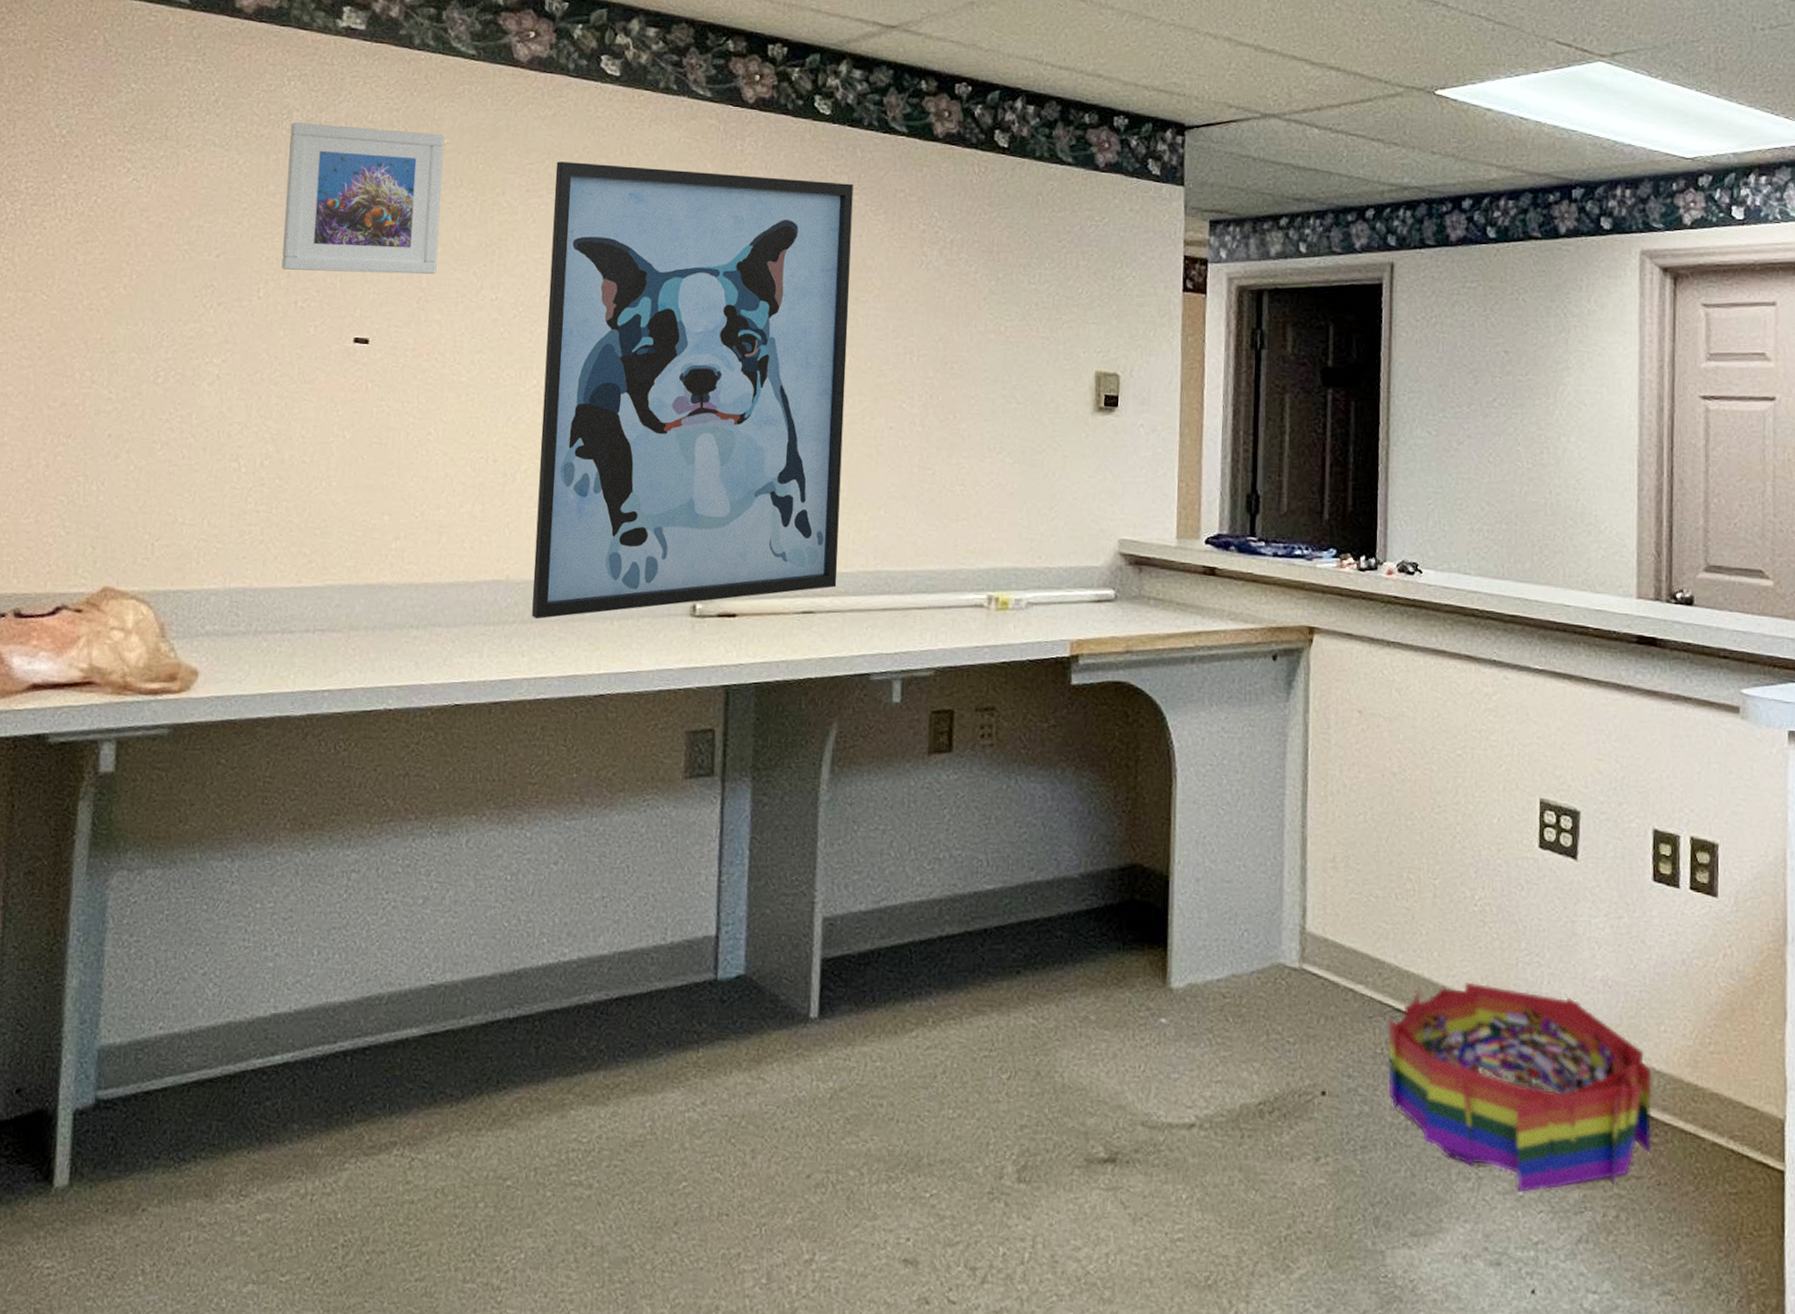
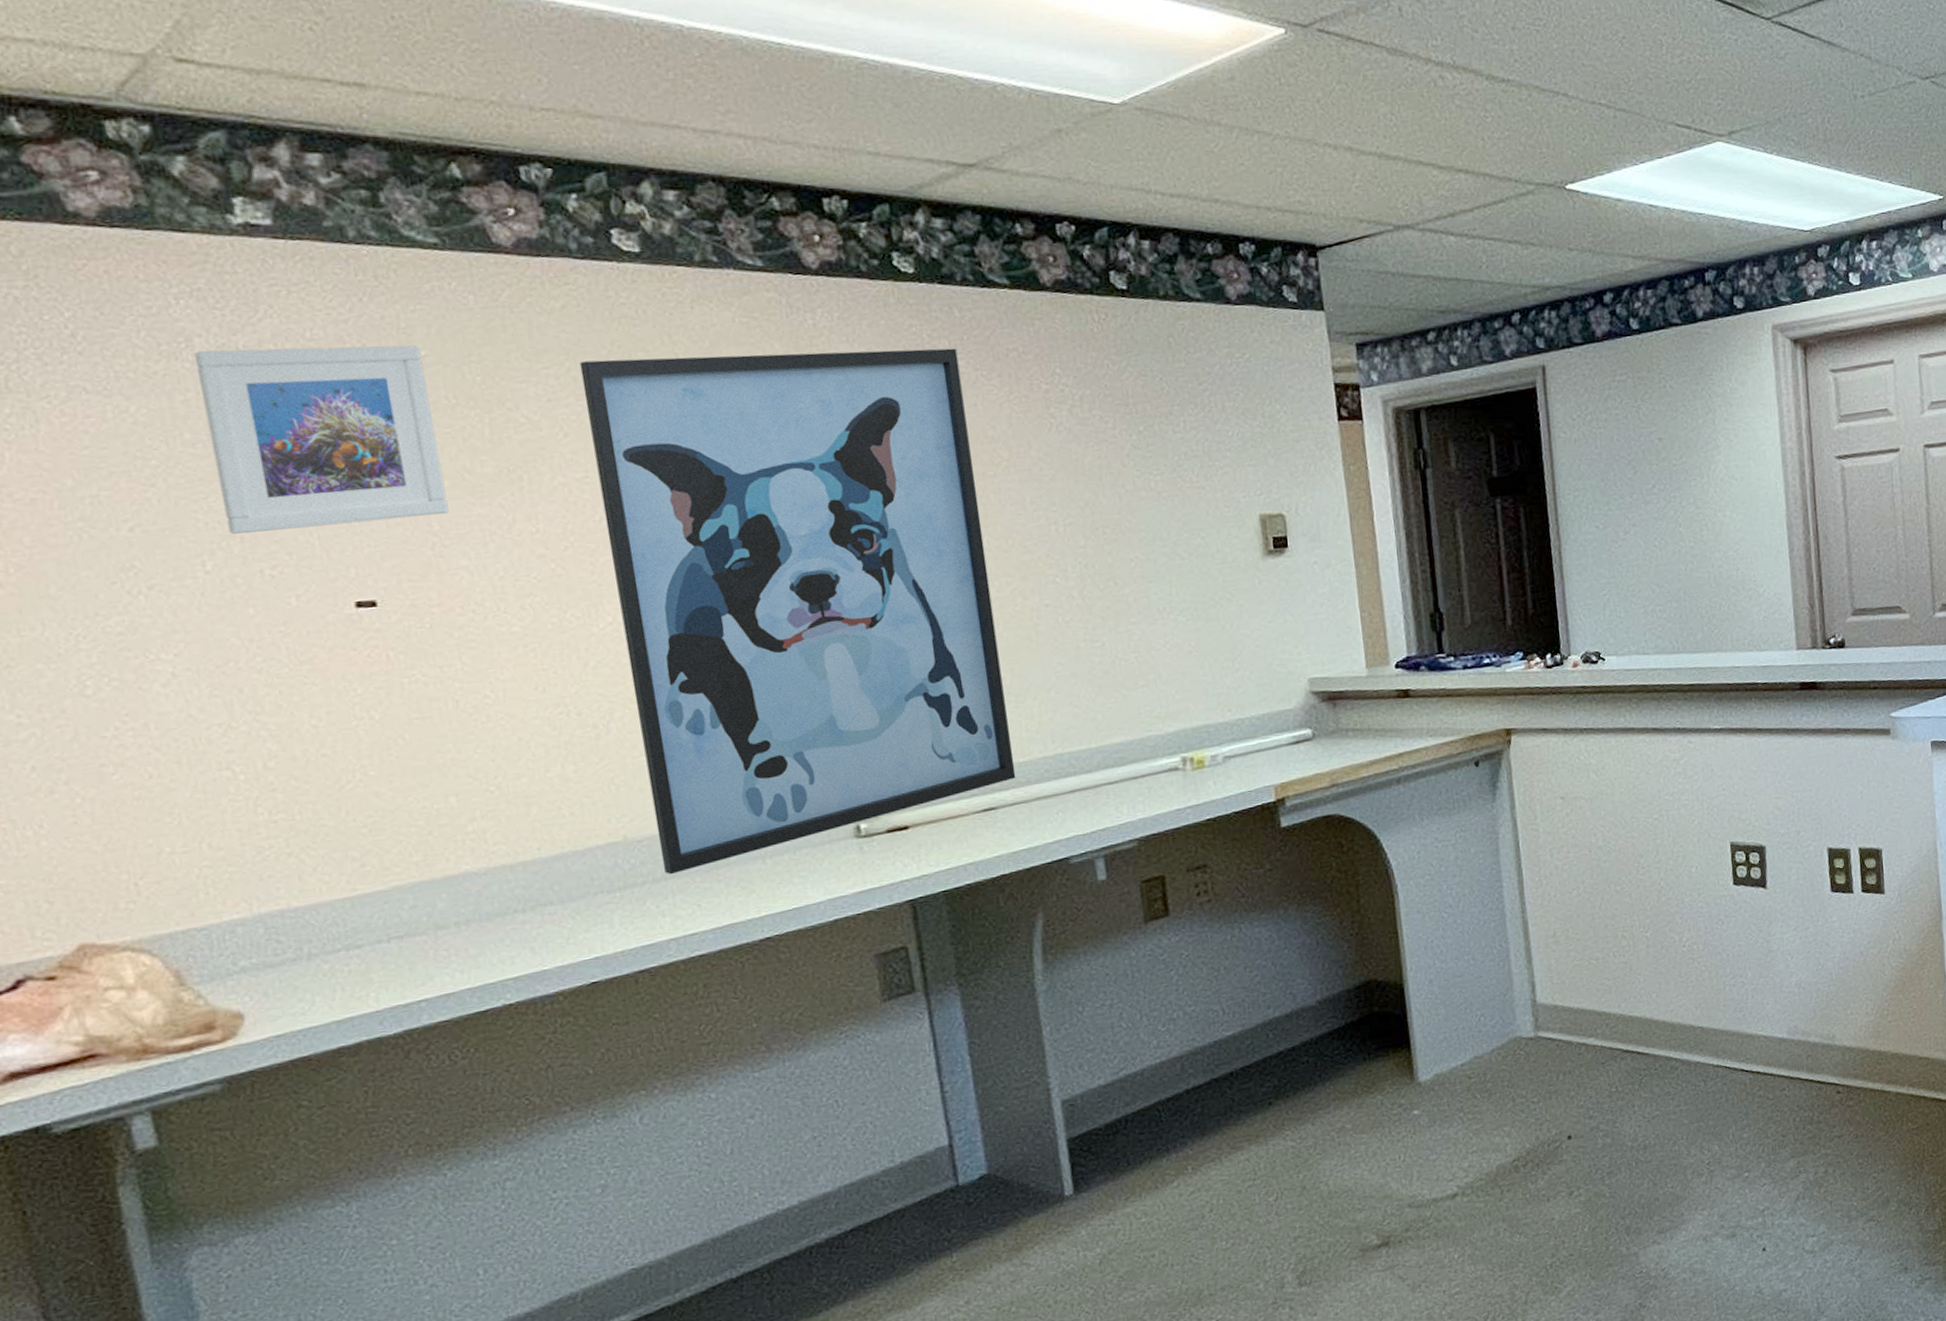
storage bin: present [1387,982,1652,1192] -> none [1619,1005,1848,1174]

